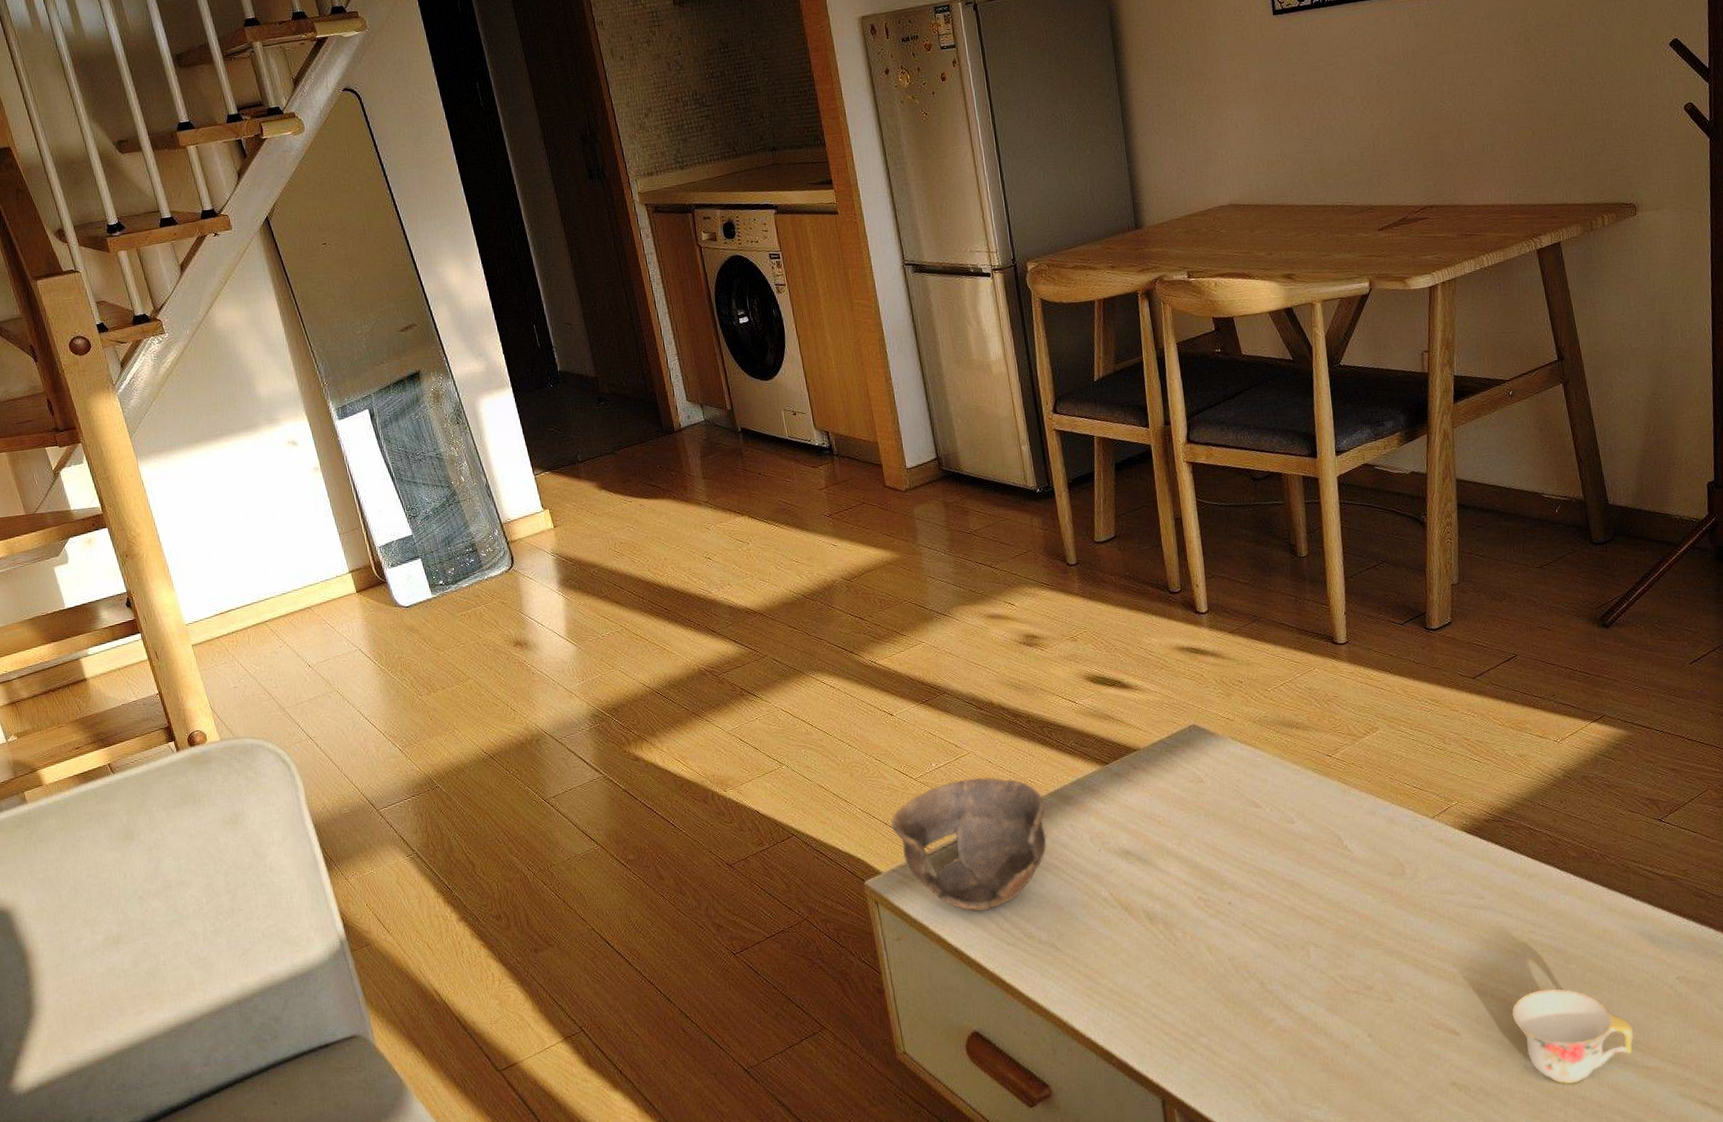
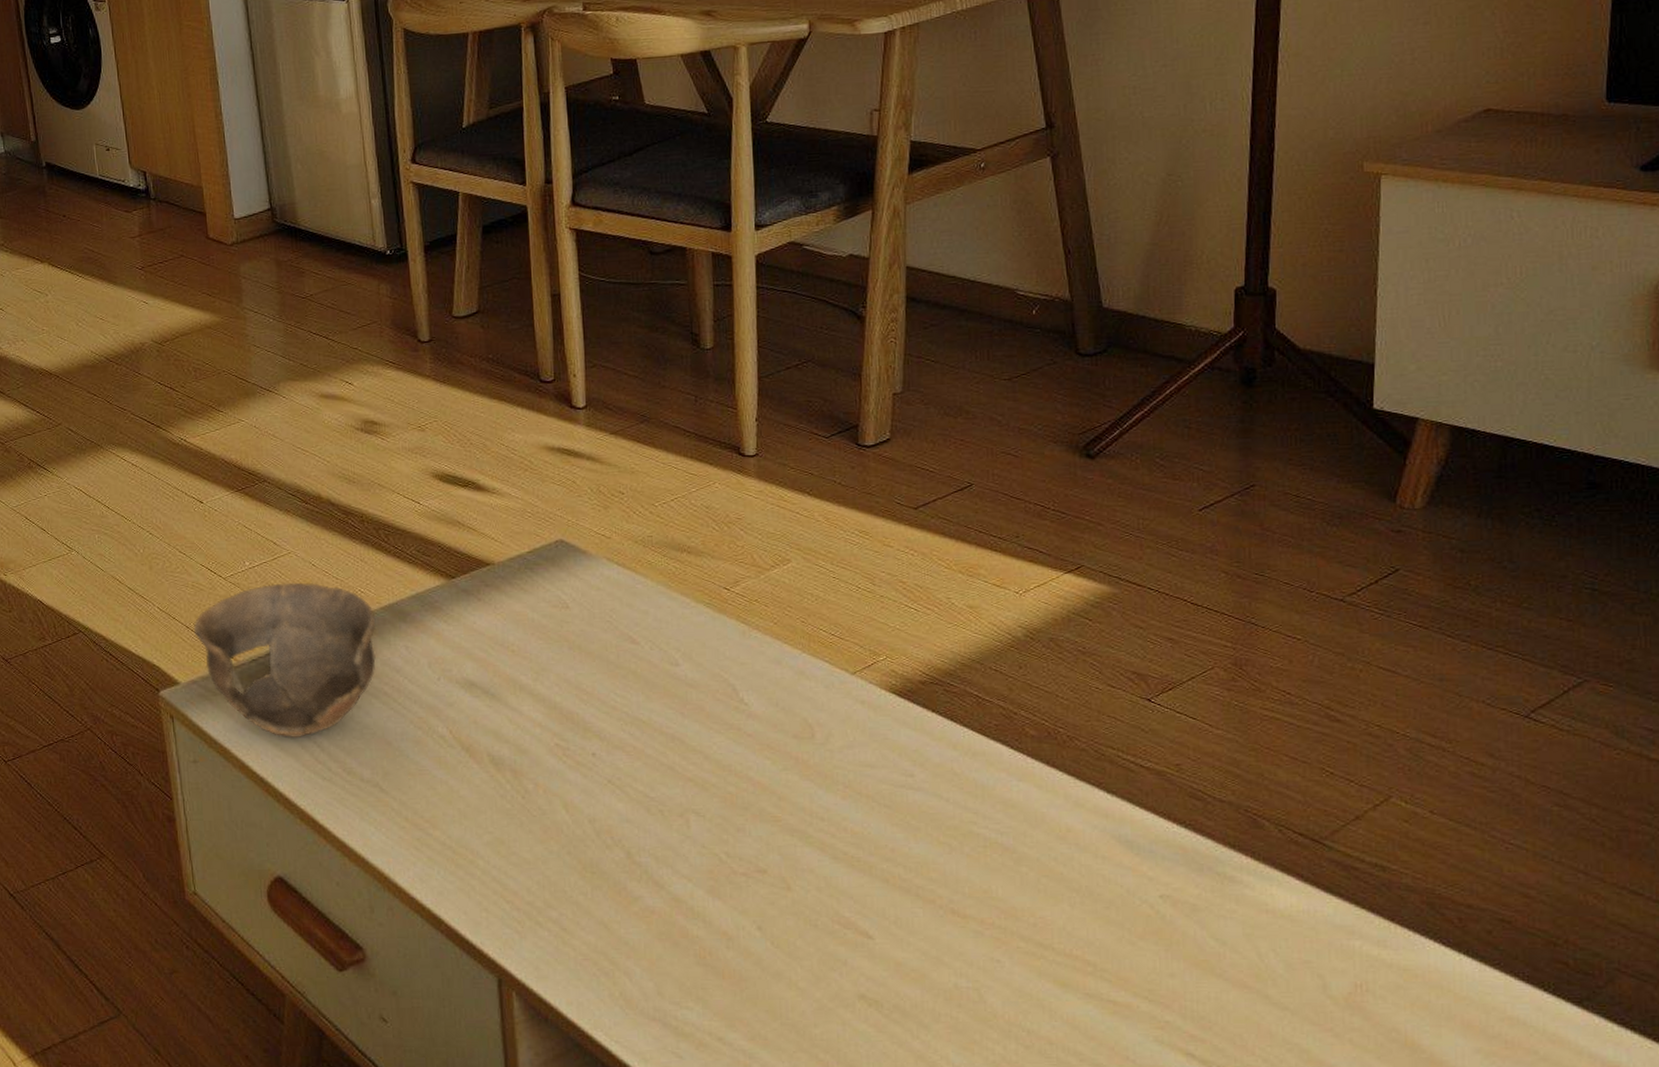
teacup: present [1511,988,1634,1085] -> none [941,892,1099,1013]

